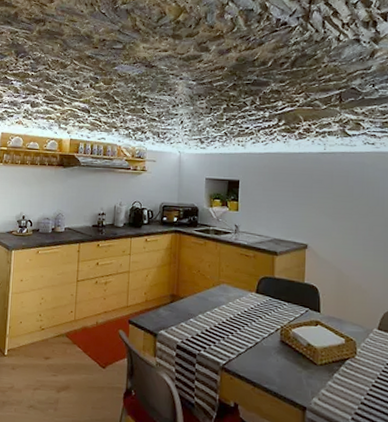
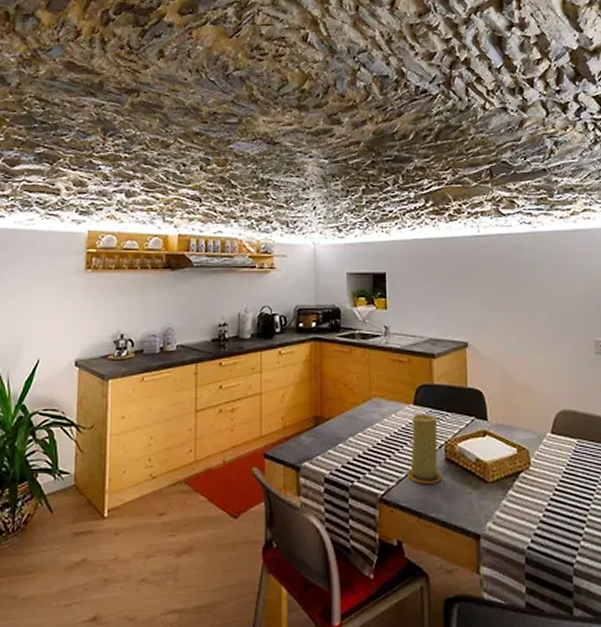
candle: none [246,301,276,360] -> present [407,413,441,484]

